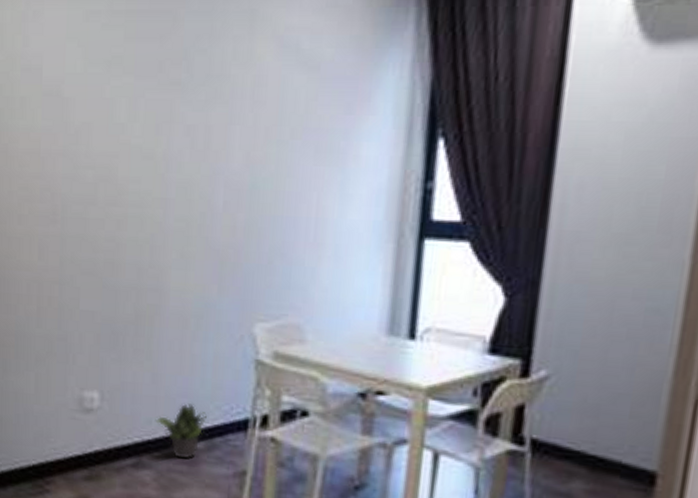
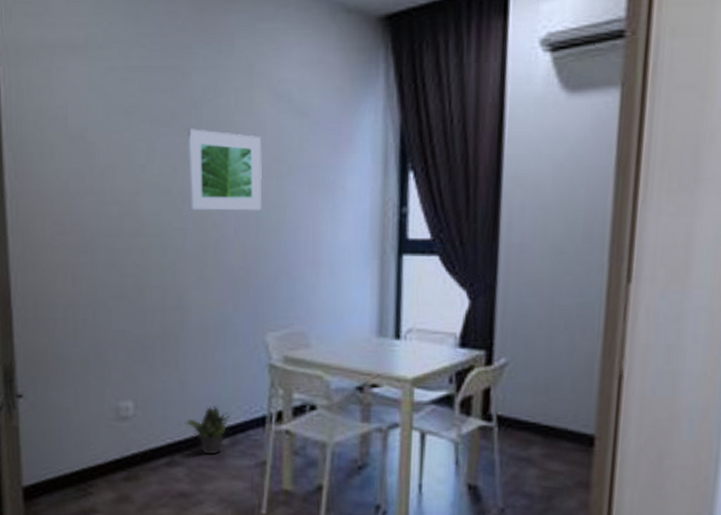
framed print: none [172,83,262,182] -> present [187,129,263,211]

